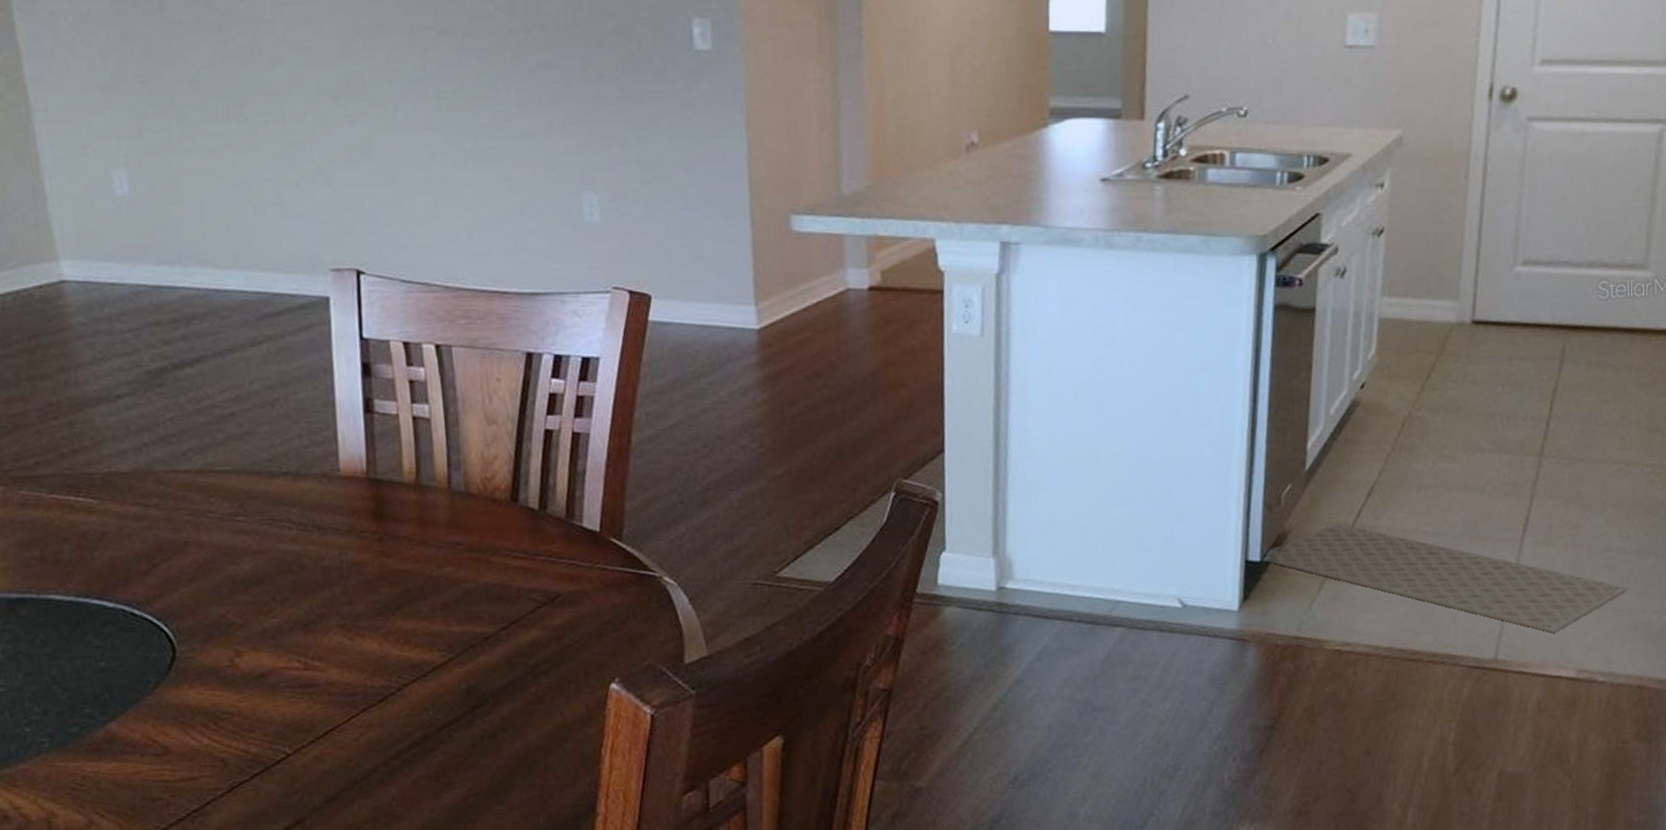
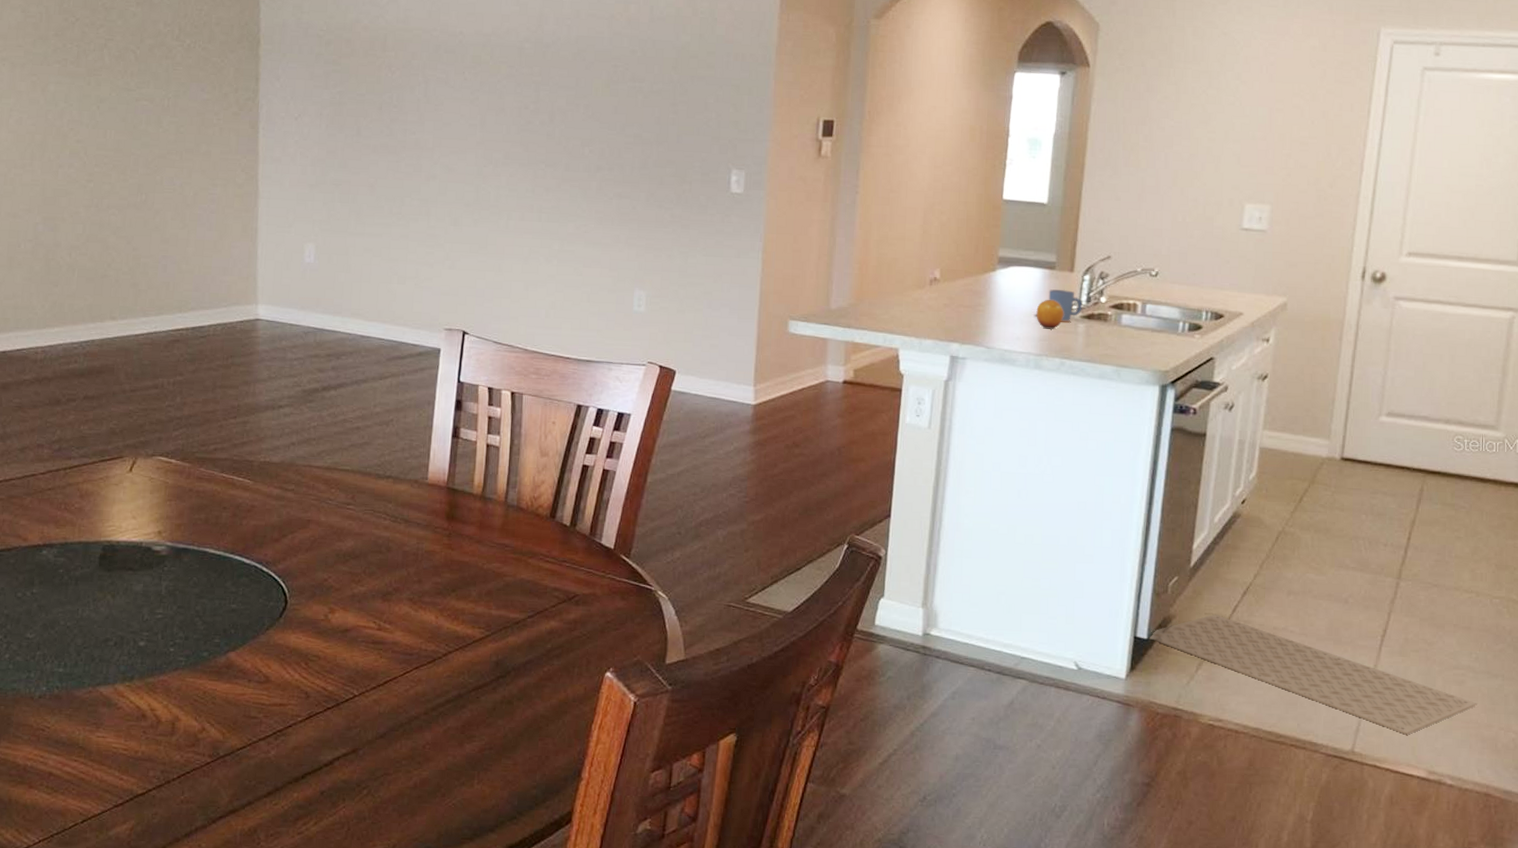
fruit: none [1102,157,1137,196] -> present [1036,299,1064,329]
mug: none [1115,143,1158,186] -> present [1048,289,1083,323]

